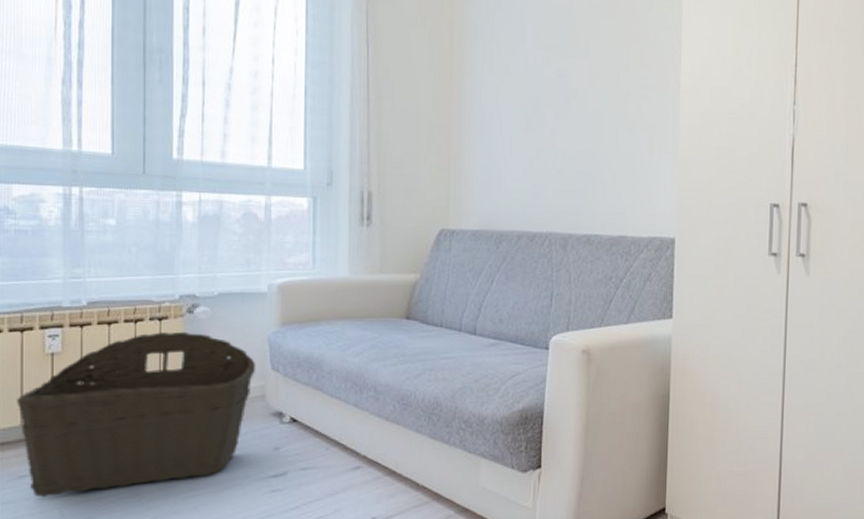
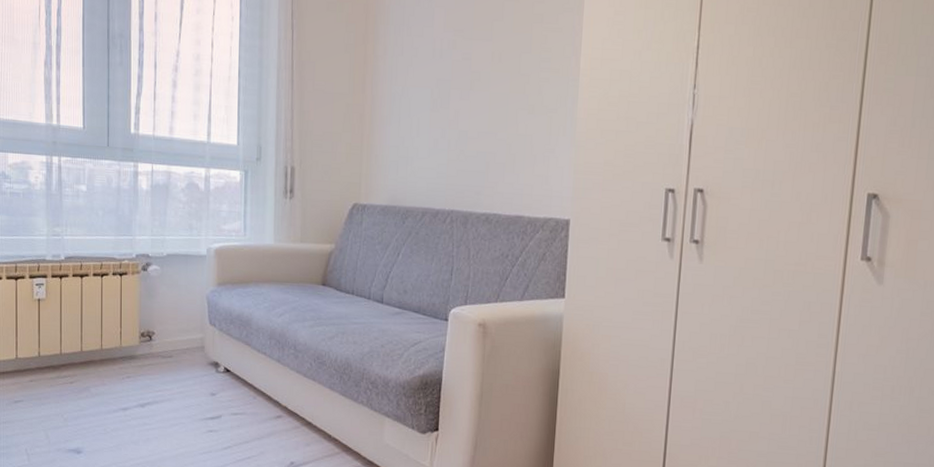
wicker basket: present [17,331,256,498] -> none [13,286,197,421]

